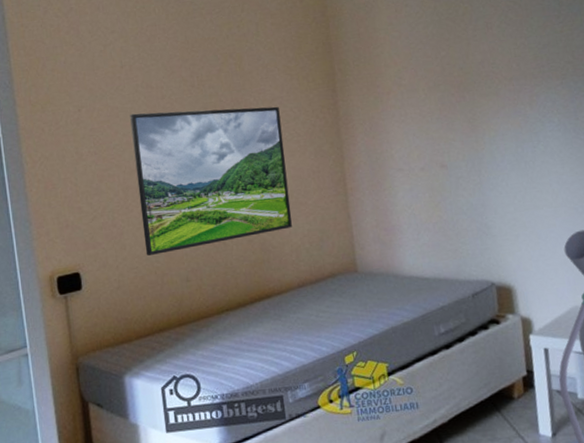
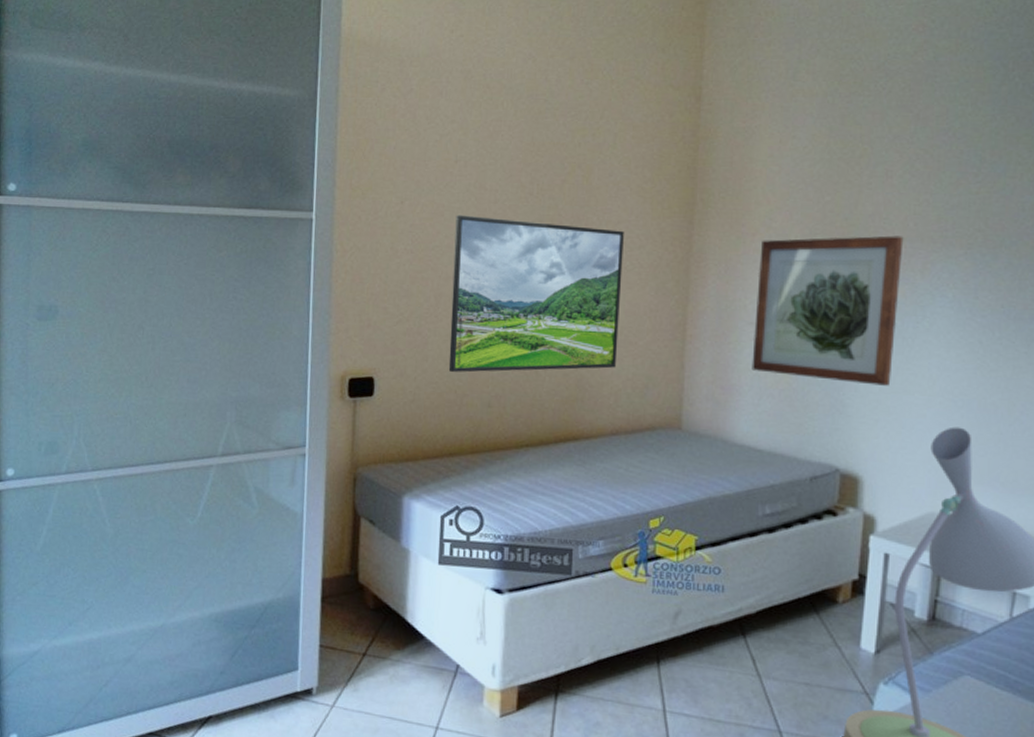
wall art: none [396,76,523,211] -> present [751,235,904,386]

